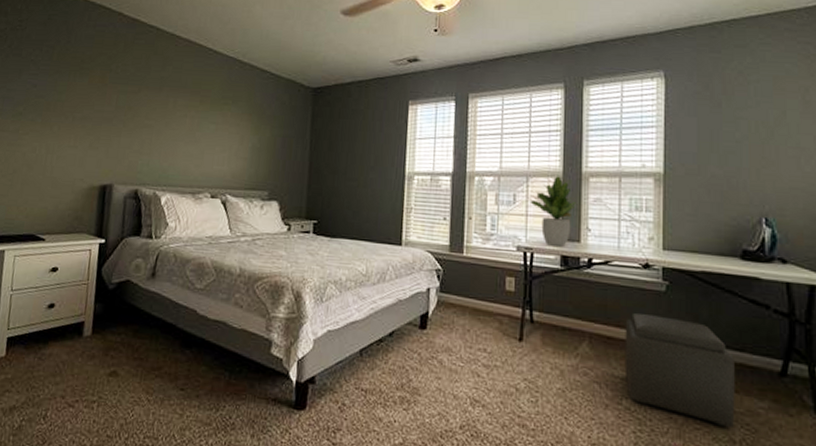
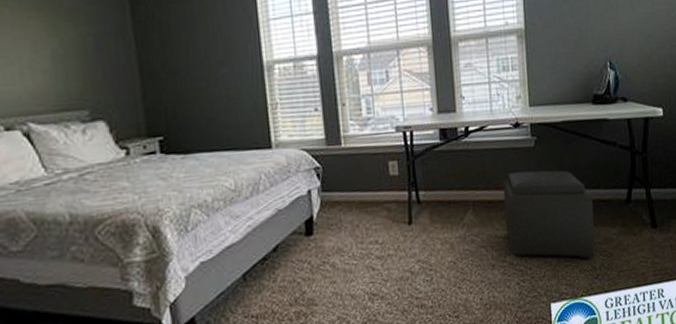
potted plant: present [530,176,578,247] -> none [403,44,450,121]

